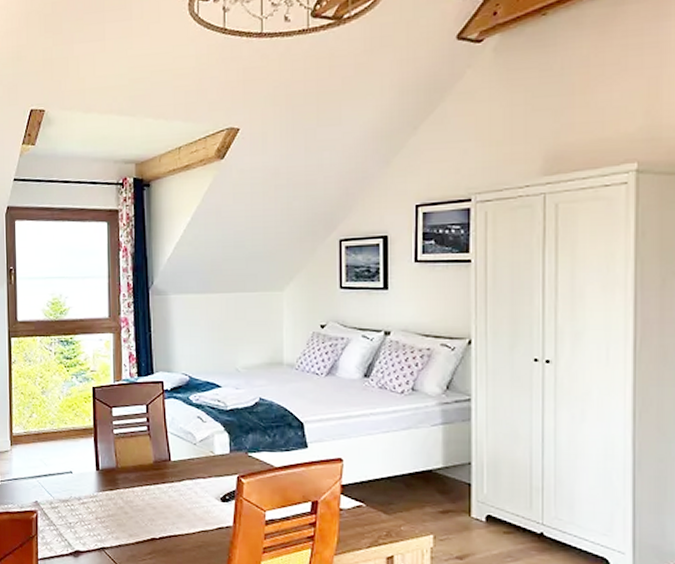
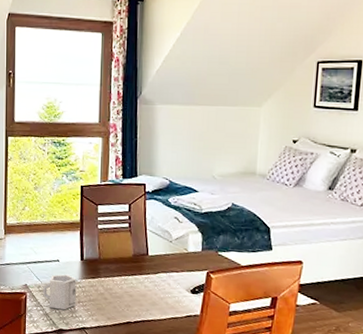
cup: none [56,487,93,529] -> present [43,274,76,310]

